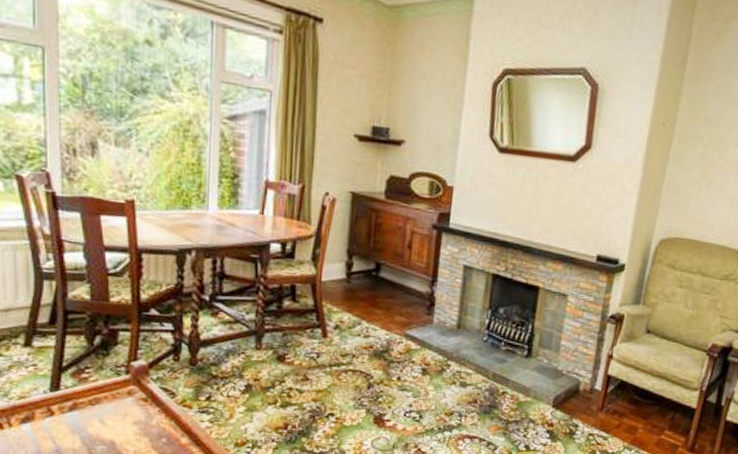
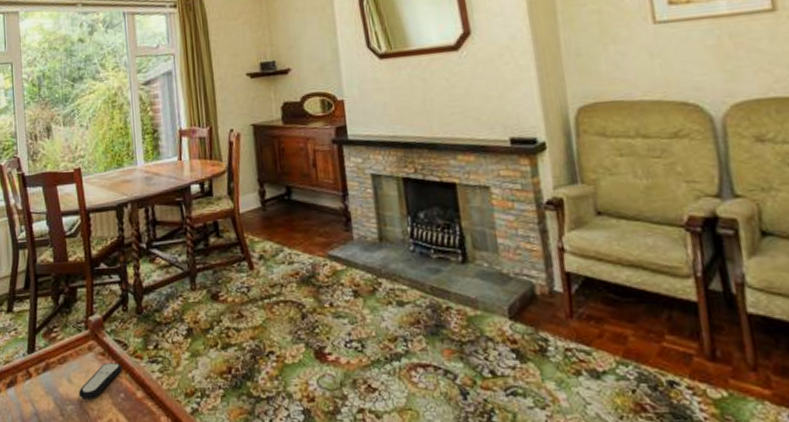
remote control: none [112,408,167,442] -> present [79,362,123,399]

